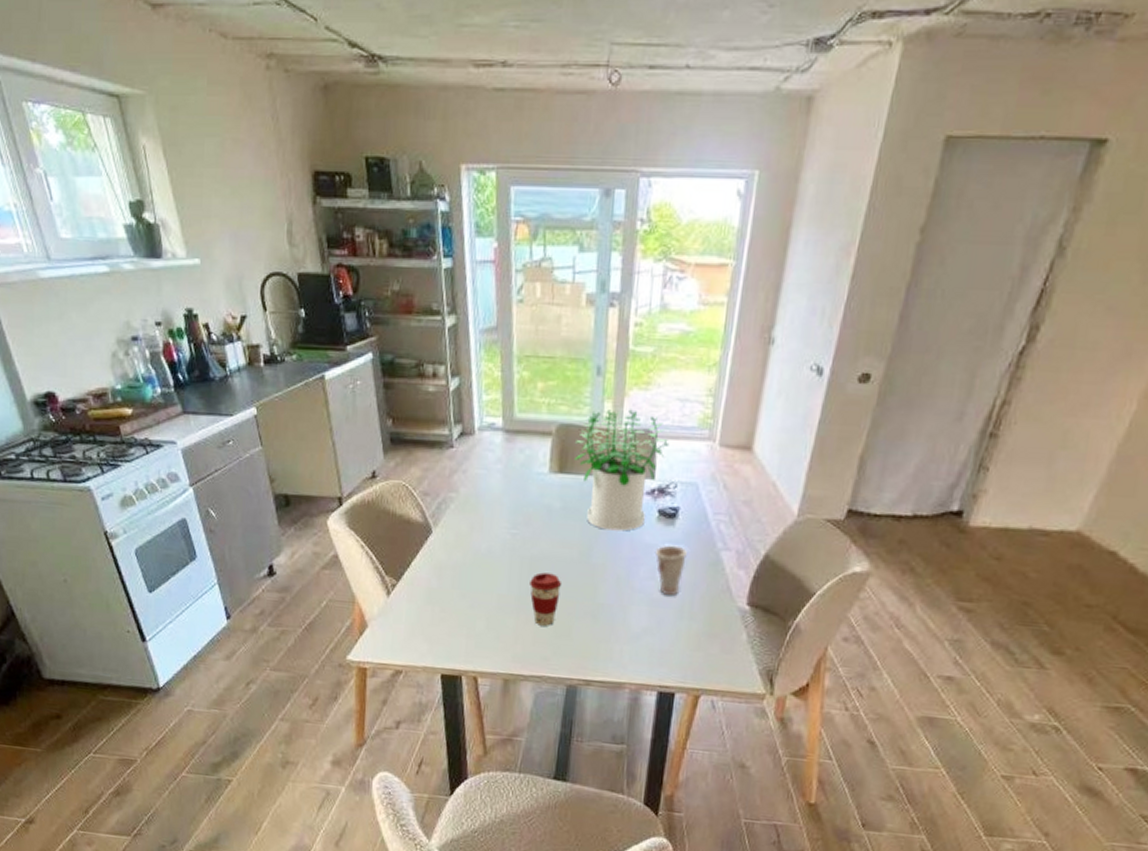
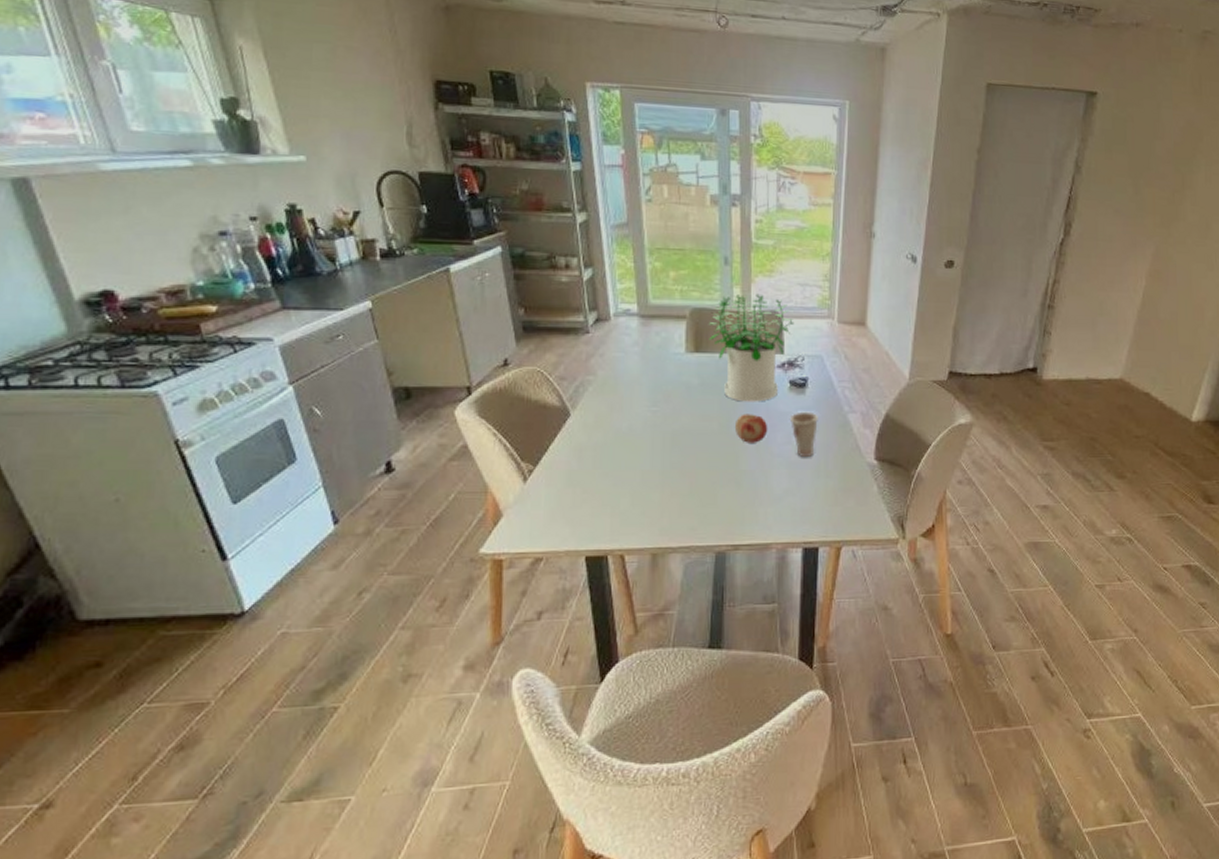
coffee cup: present [530,572,562,626] -> none [673,446,705,497]
fruit: none [596,543,630,576] -> present [736,414,767,443]

